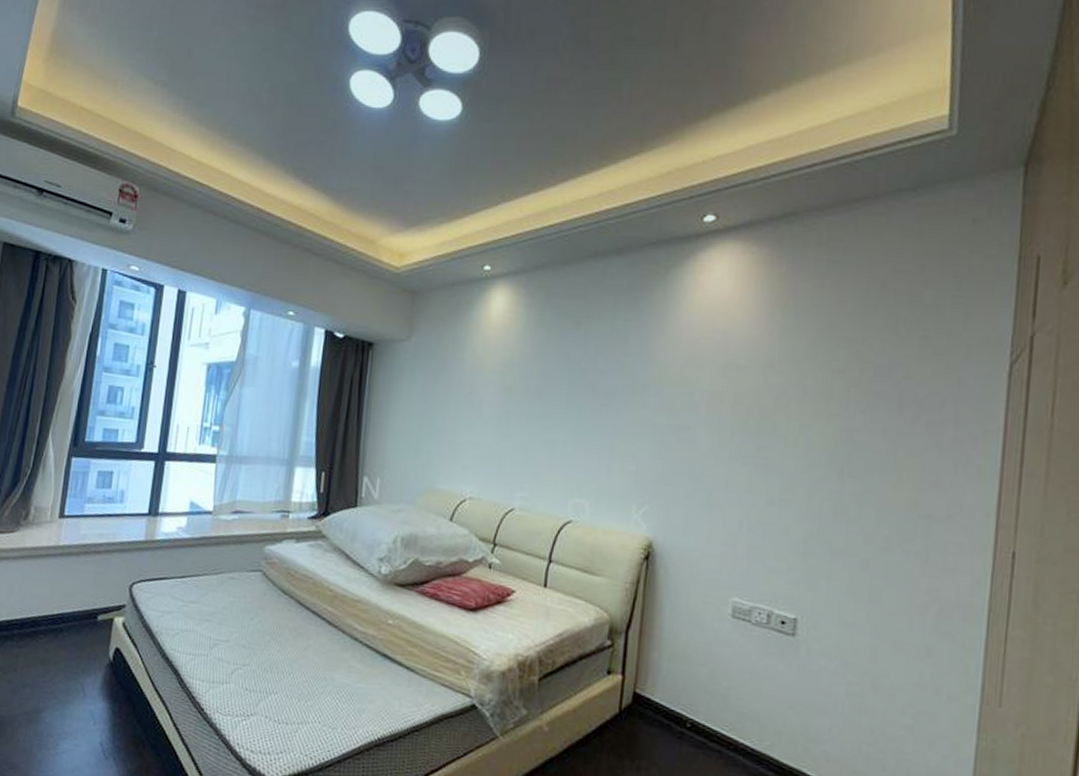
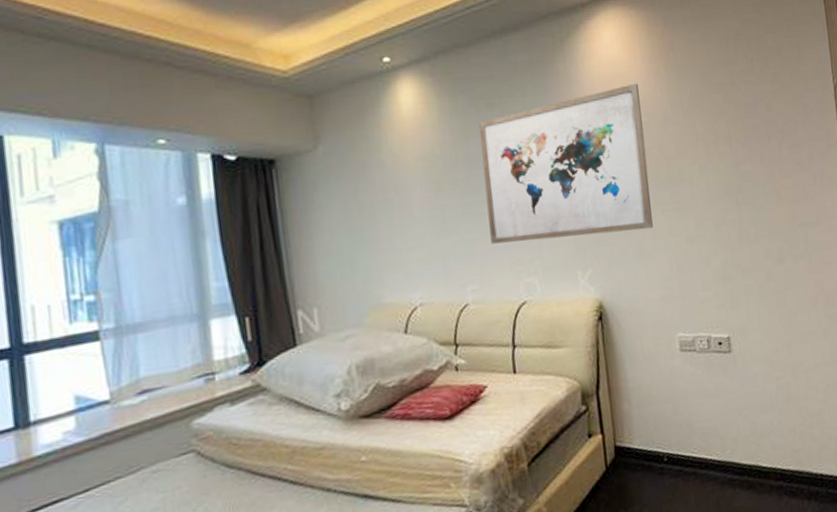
wall art: none [548,323,745,480] -> present [479,83,653,244]

